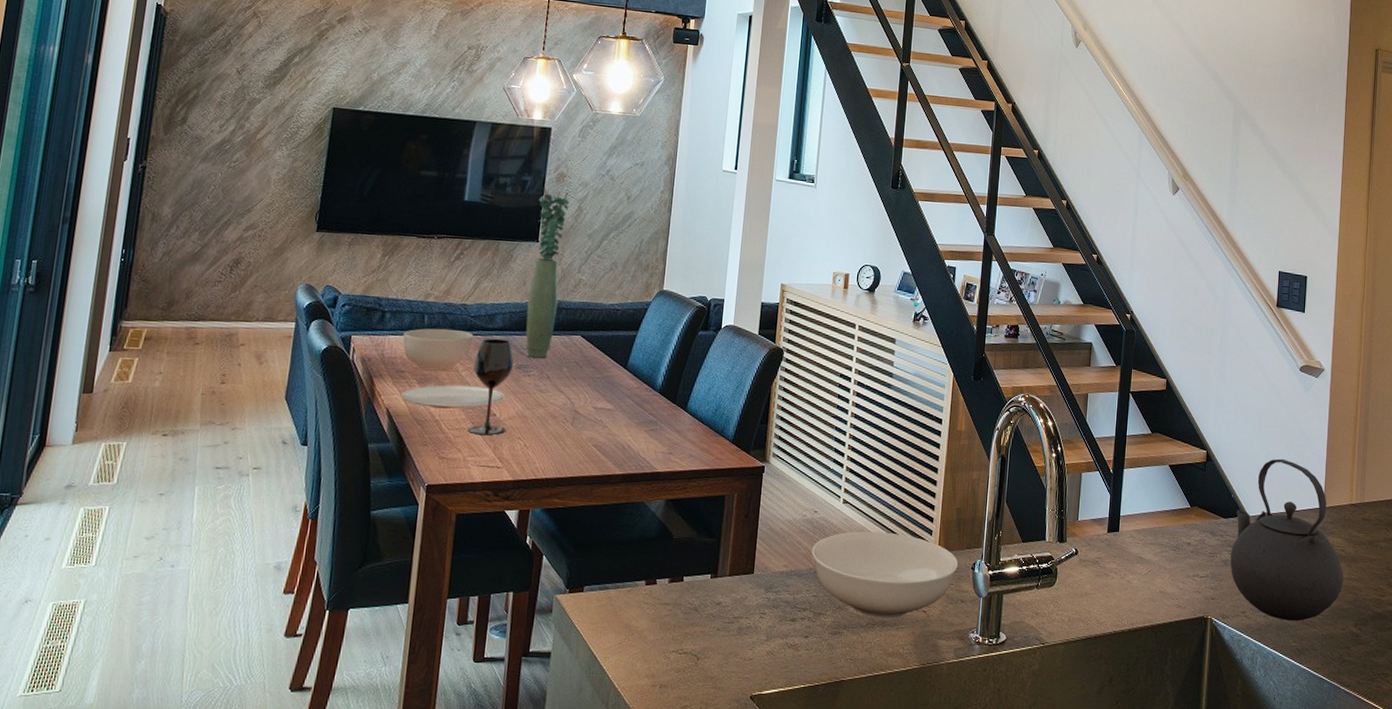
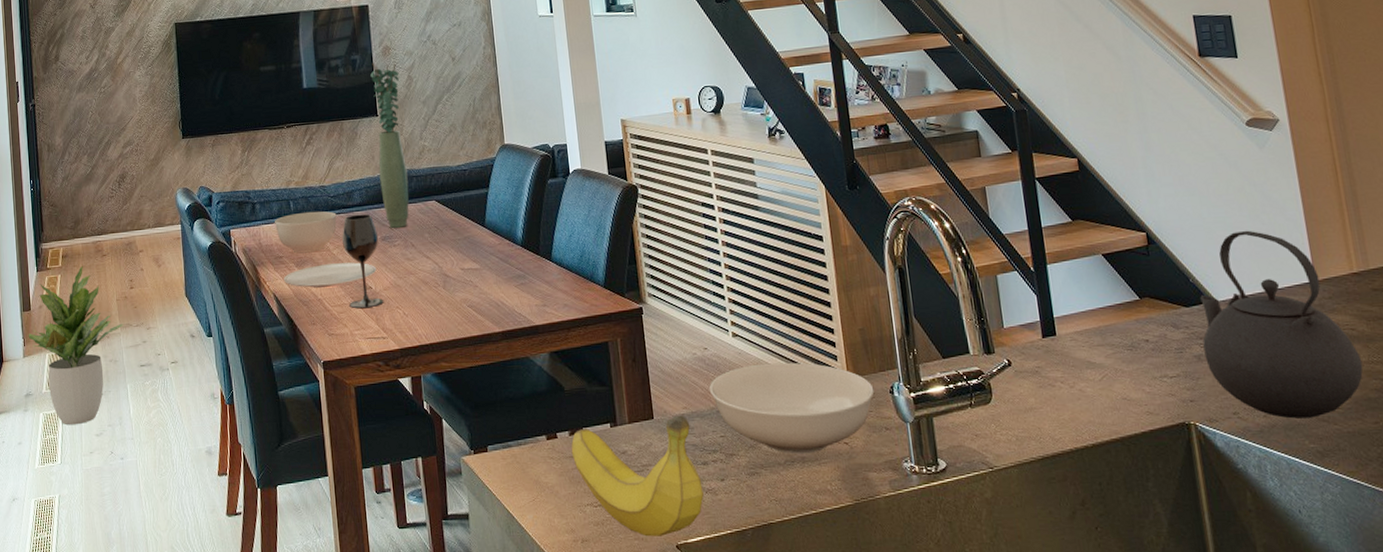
potted plant: none [83,352,205,525] -> present [28,266,124,426]
fruit: none [667,572,787,686] -> present [571,415,704,537]

